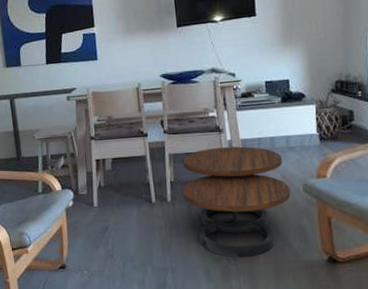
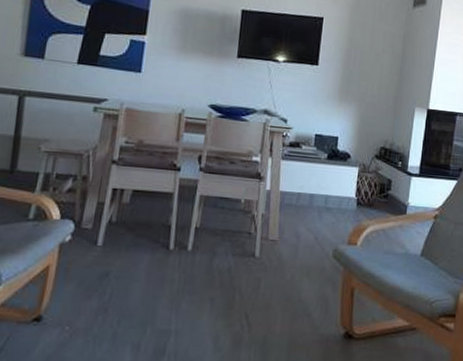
coffee table: present [182,146,291,258] -> none [206,196,321,326]

